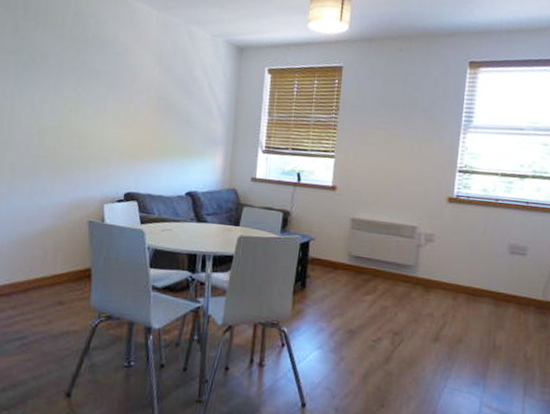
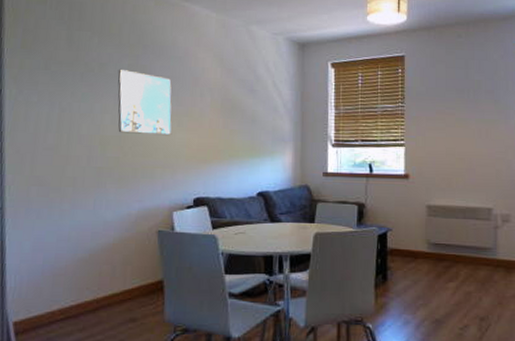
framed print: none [56,60,111,130] -> present [118,68,172,136]

